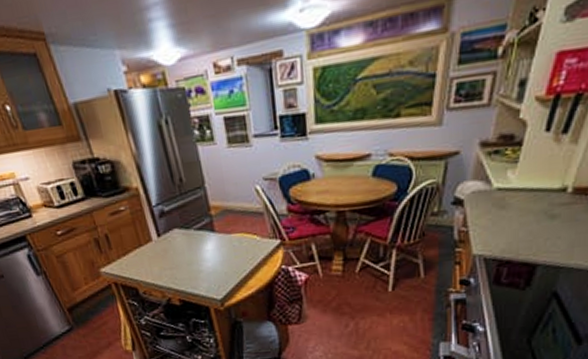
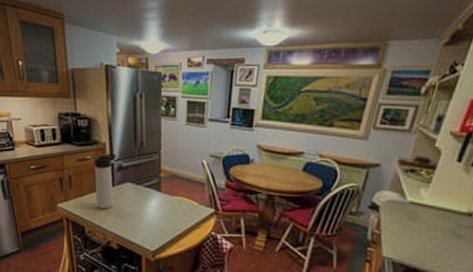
thermos bottle: none [130,198,165,265] -> present [94,153,117,209]

